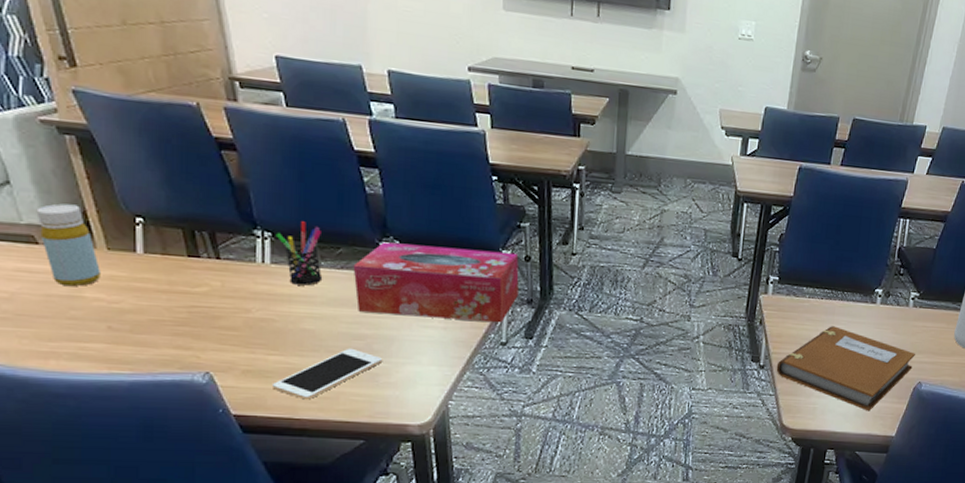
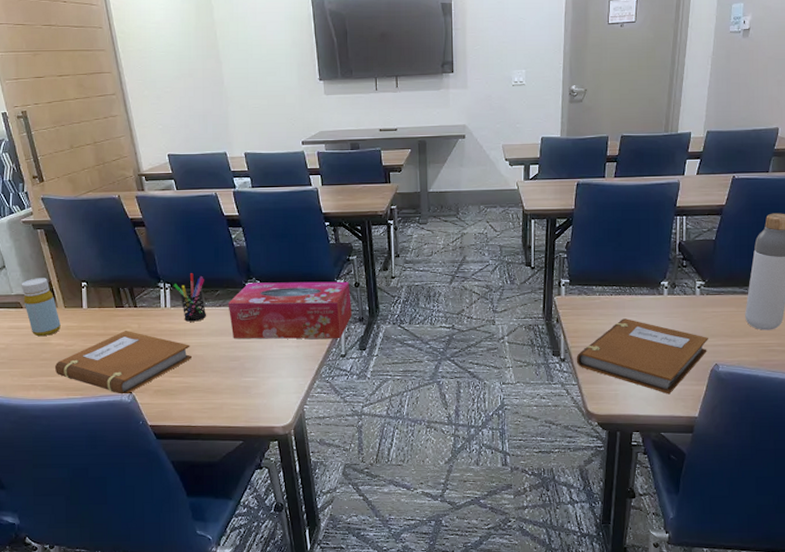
notebook: none [89,289,298,375] -> present [54,331,192,396]
cell phone: present [271,348,383,400] -> none [175,367,253,411]

